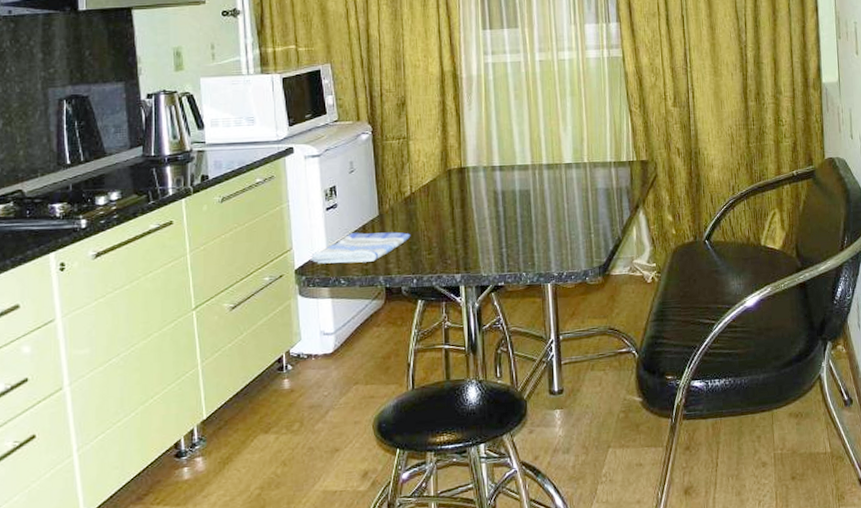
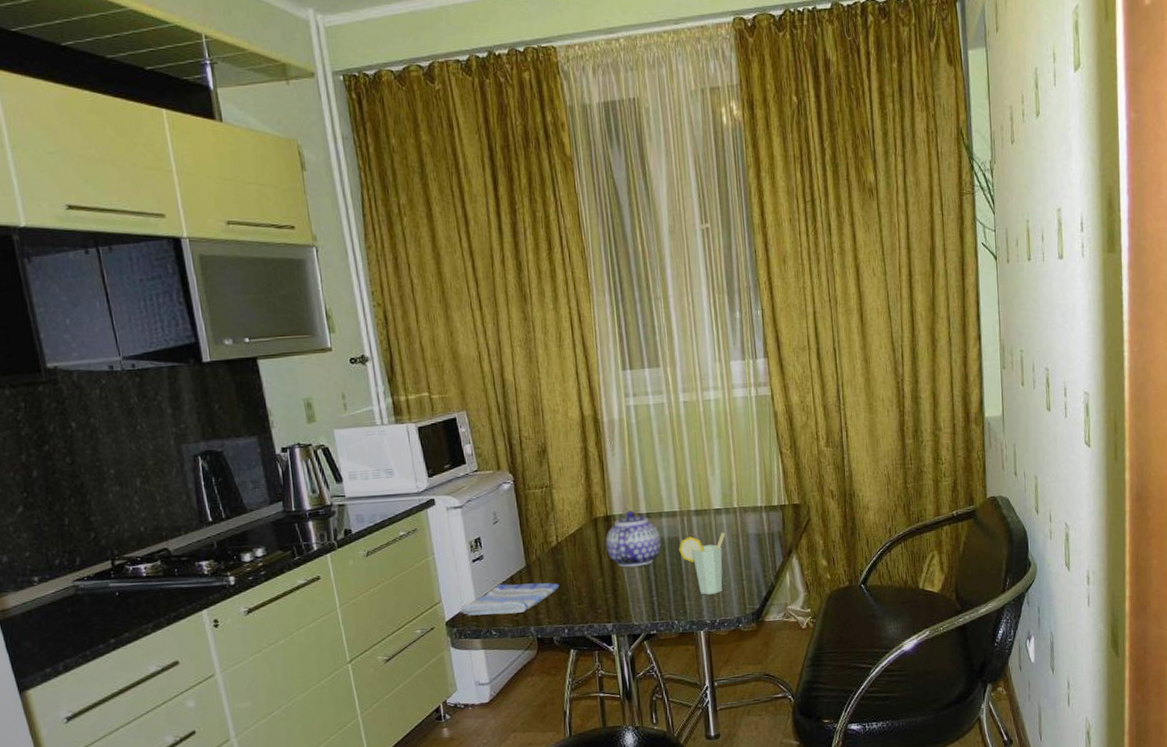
teapot: none [459,163,513,219] -> present [606,510,662,568]
cup: none [529,186,575,248] -> present [679,532,726,595]

